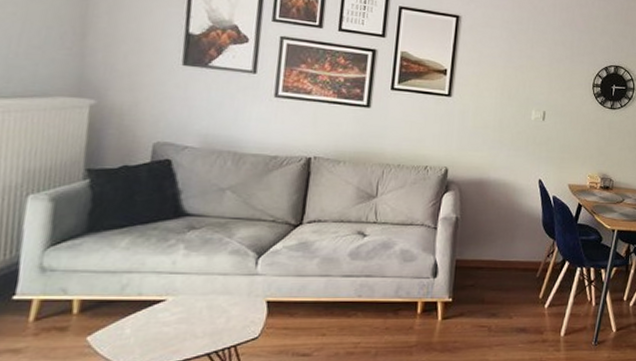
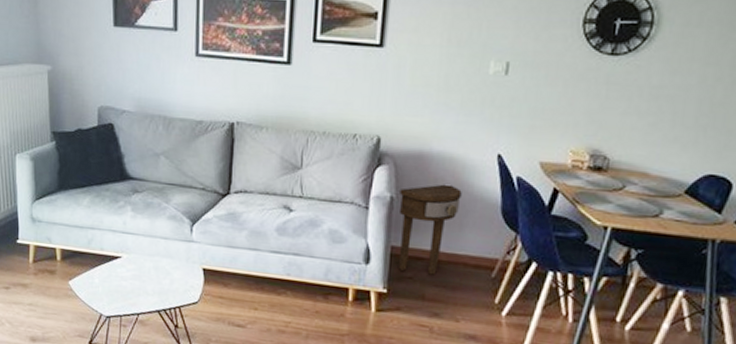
side table: none [461,204,513,281] -> present [398,184,462,275]

